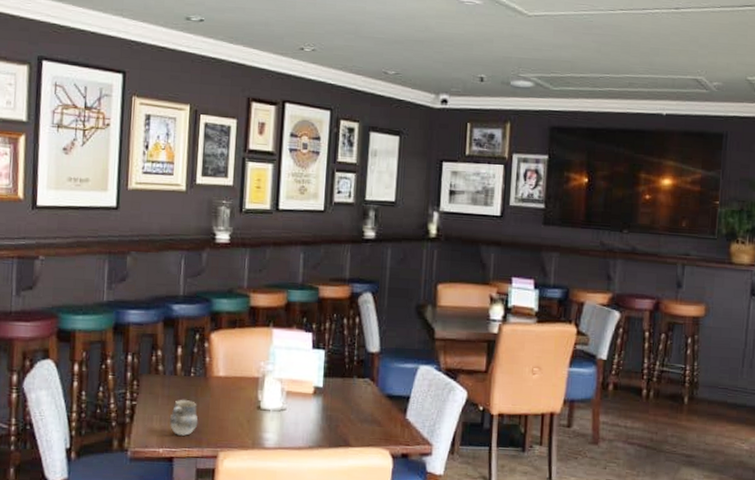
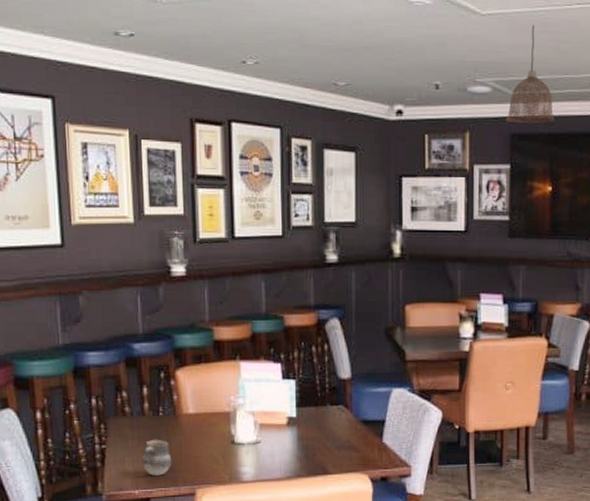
pendant lamp: none [546,27,594,118] -> present [506,25,555,124]

